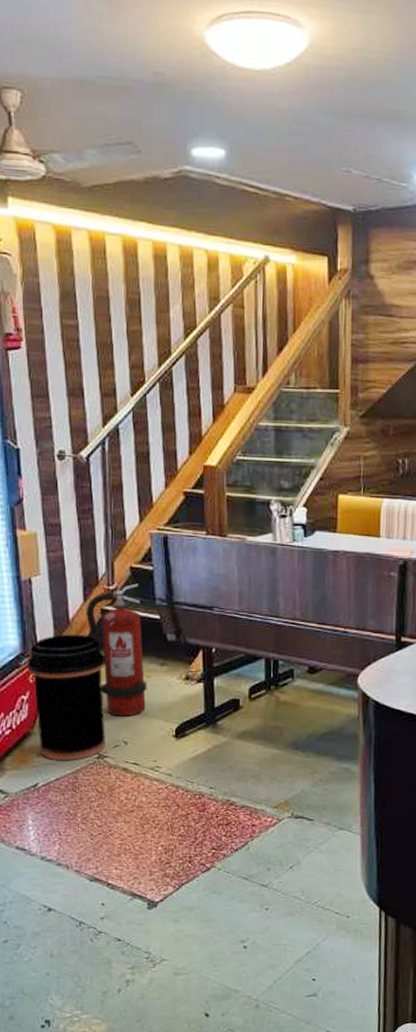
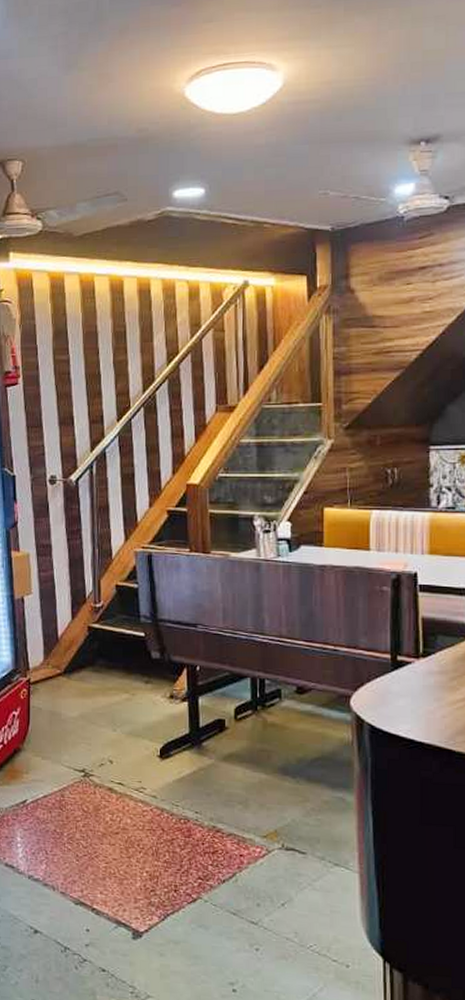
trash can: present [27,634,106,760] -> none [19,651,92,778]
fire extinguisher: present [86,583,147,717] -> none [74,601,132,735]

